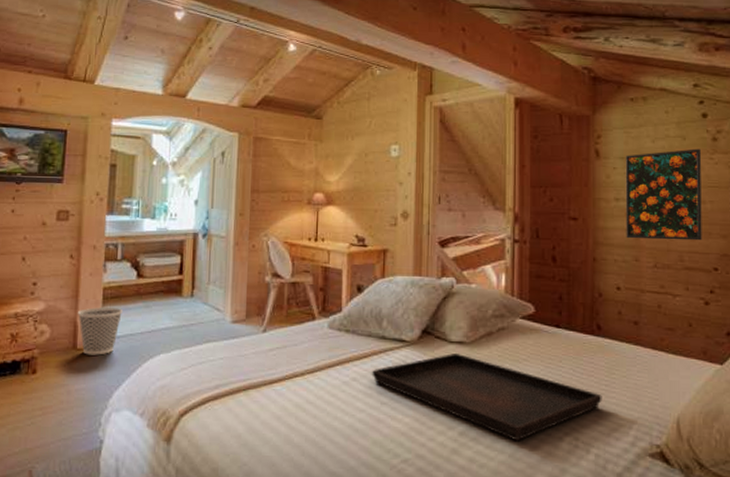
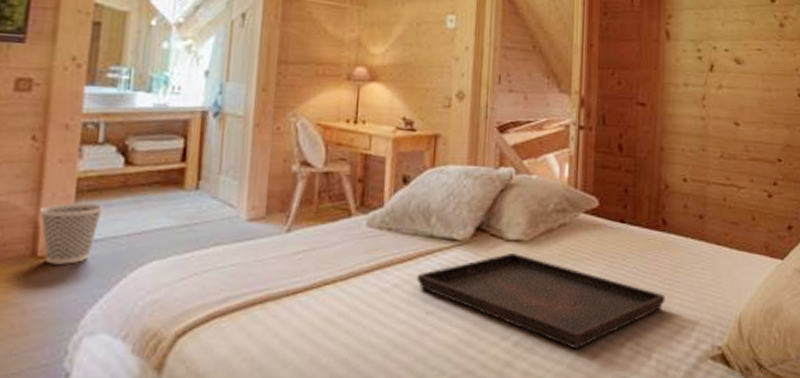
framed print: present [625,148,702,241] -> none [694,34,768,130]

